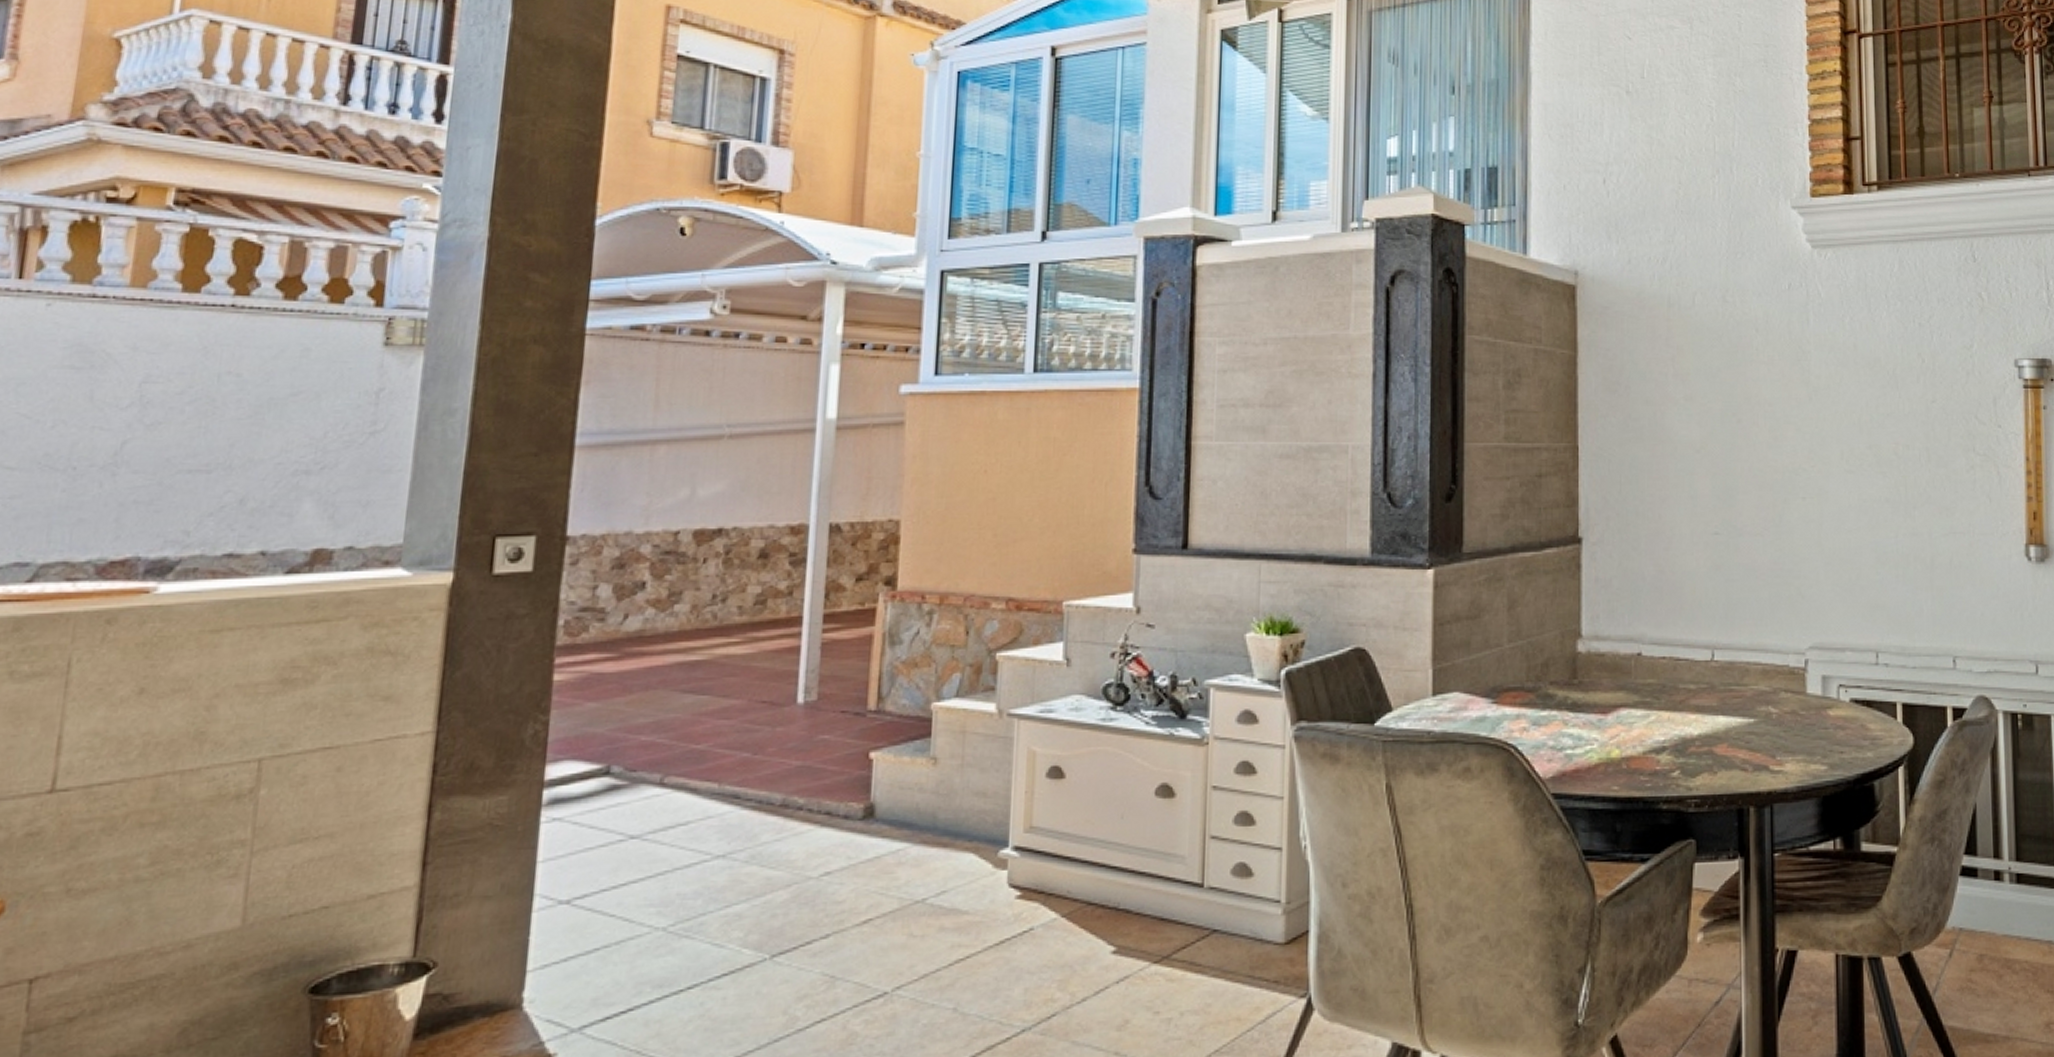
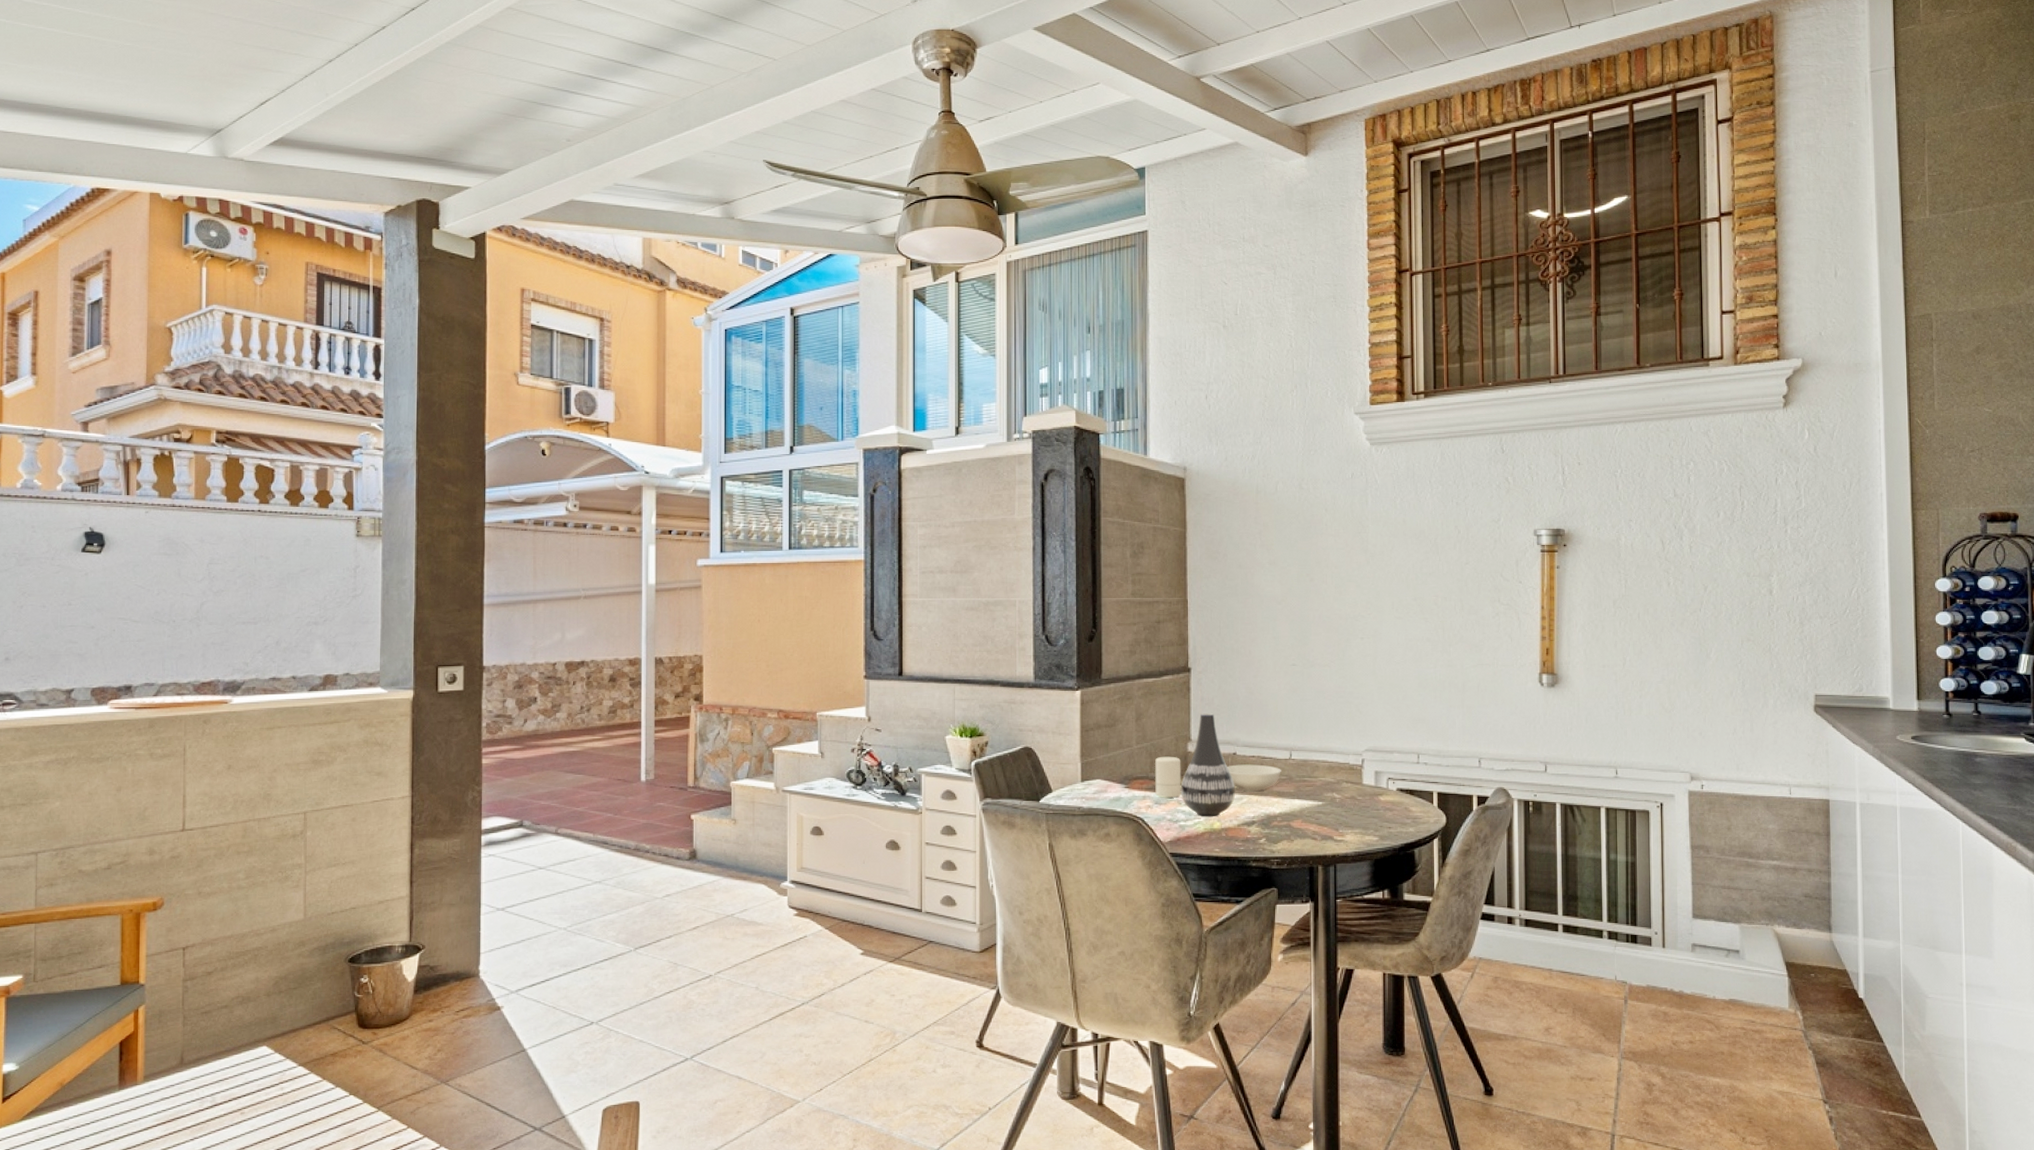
candle: none [1533,658,1568,717] -> present [1155,756,1181,798]
vase: none [1567,599,1641,743] -> present [1180,713,1236,817]
bowl: none [1629,668,1701,706] -> present [1227,764,1281,792]

